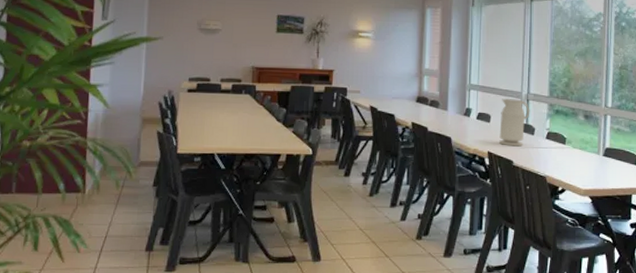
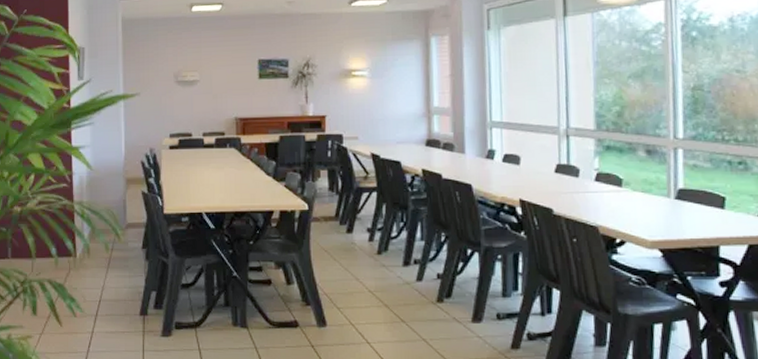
water jug: present [499,98,530,147] -> none [533,135,572,192]

